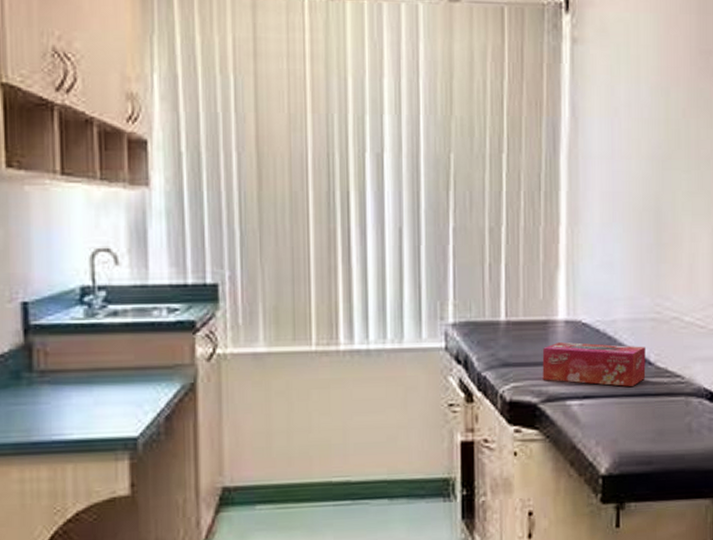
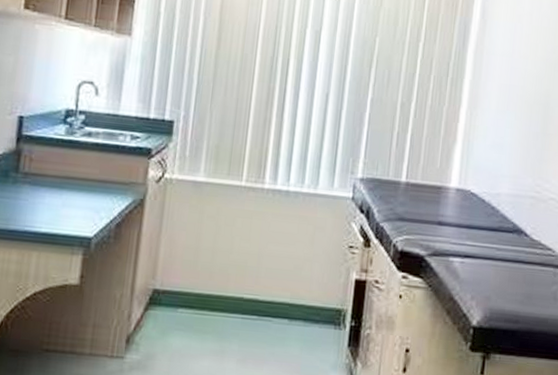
tissue box: present [542,341,646,387] -> none [431,205,523,253]

